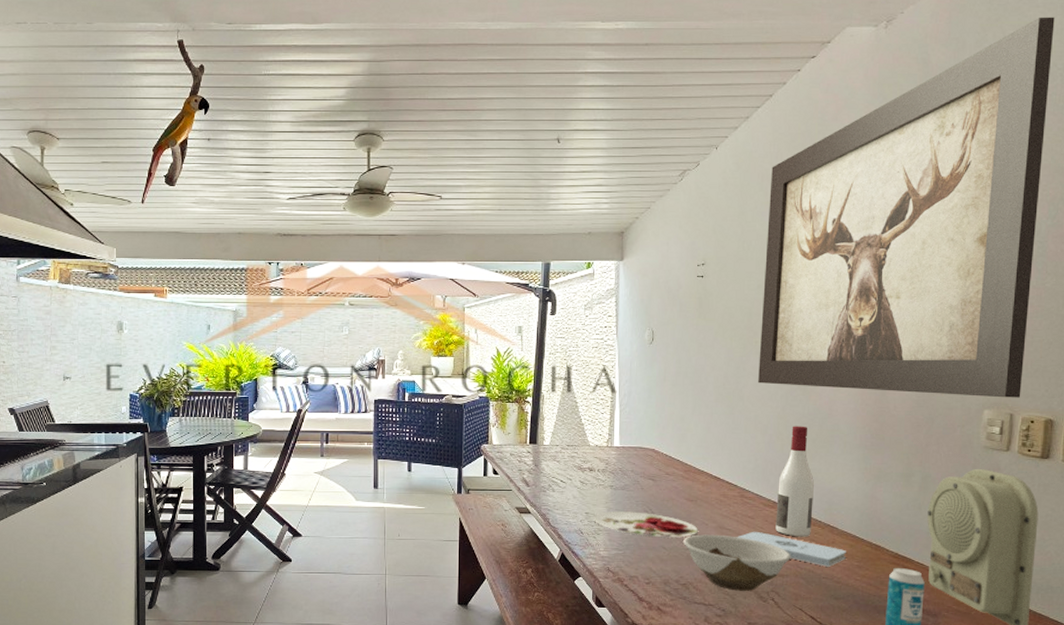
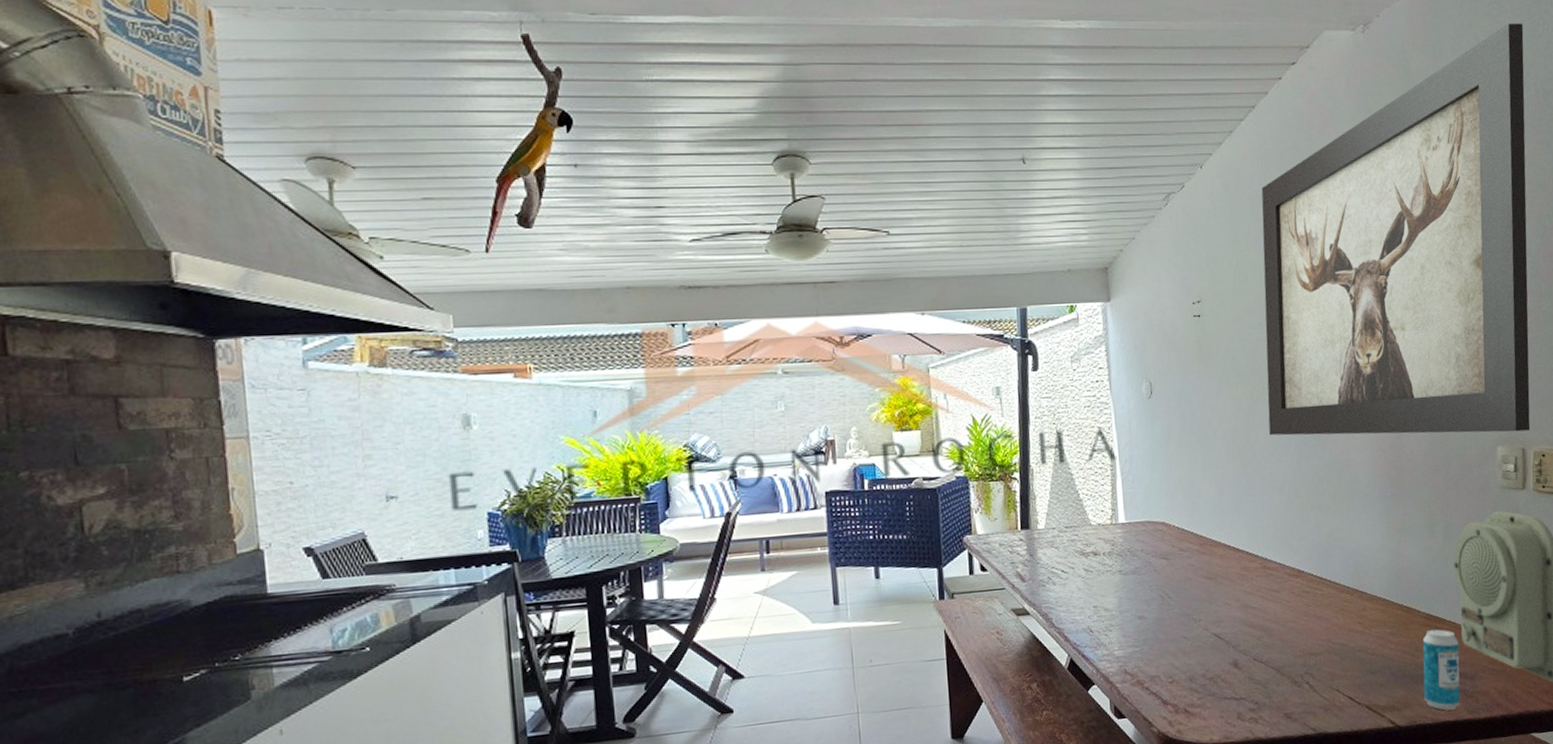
plate: present [593,511,698,538] -> none [1103,598,1221,627]
bowl: present [683,534,791,591] -> none [1206,614,1322,679]
notepad: present [736,531,846,567] -> none [1262,606,1378,638]
wine bottle: present [775,426,814,537] -> none [1301,480,1340,608]

